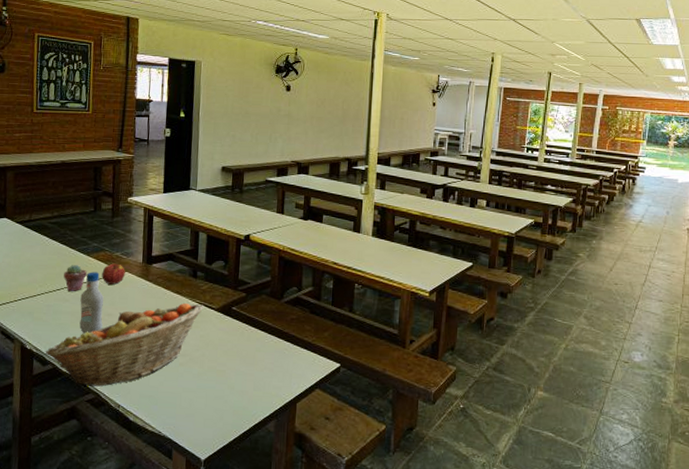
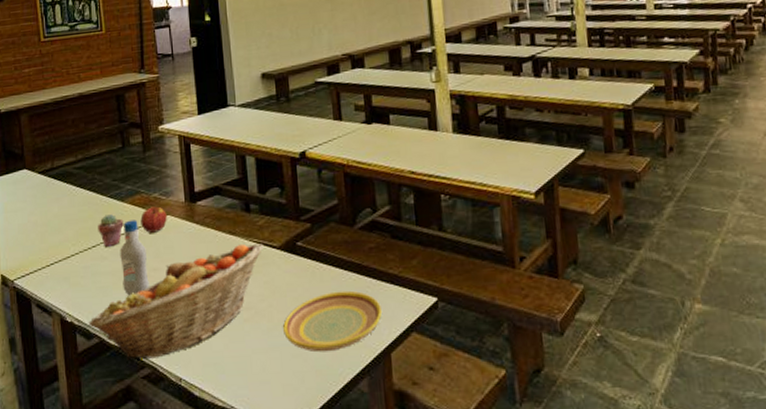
plate: none [211,350,294,397] -> present [283,290,382,353]

